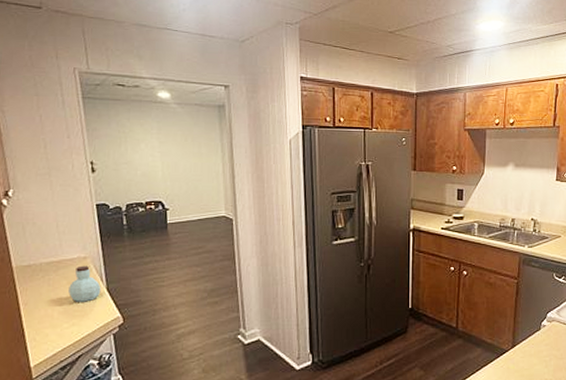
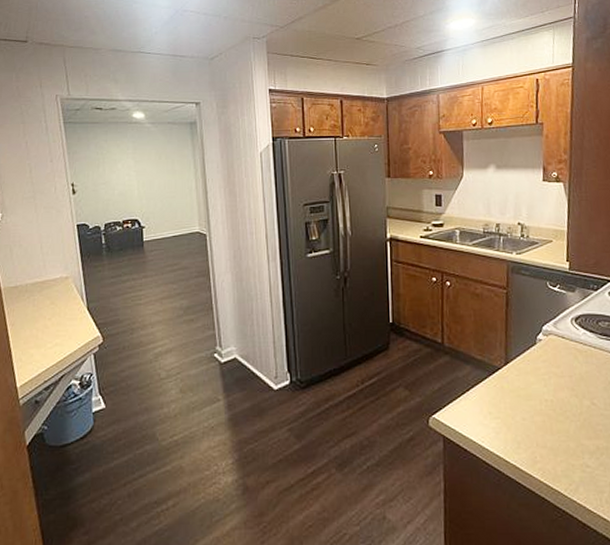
jar: present [68,265,102,302] -> none [52,285,82,322]

